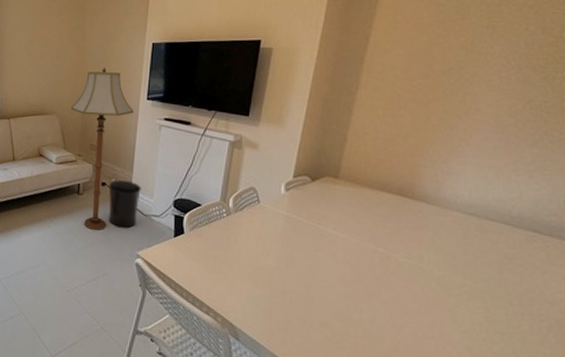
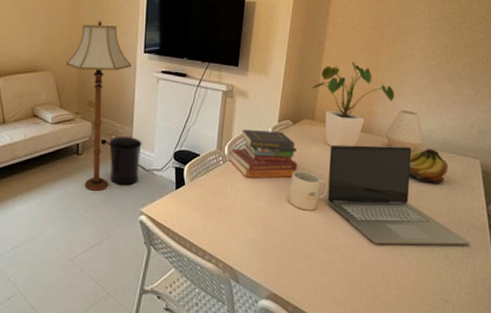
books: none [233,182,316,239] -> present [229,129,298,178]
mug: none [300,231,352,277] -> present [287,170,328,211]
house plant: none [337,115,450,212] -> present [312,62,395,147]
laptop: none [350,207,553,346] -> present [327,144,470,245]
vase: none [433,173,488,225] -> present [385,109,423,152]
fruit: none [465,222,525,267] -> present [409,149,448,184]

